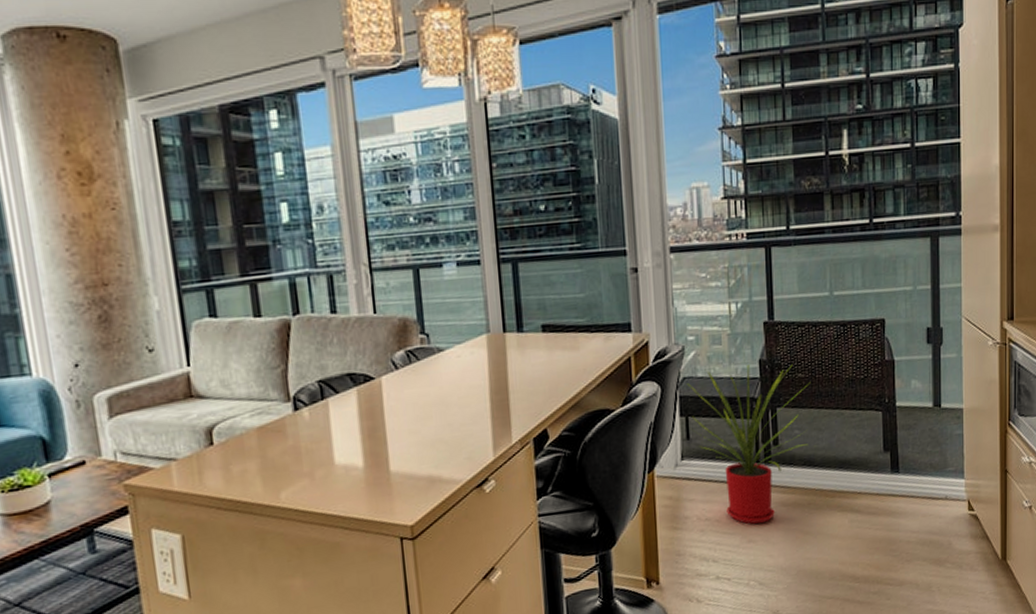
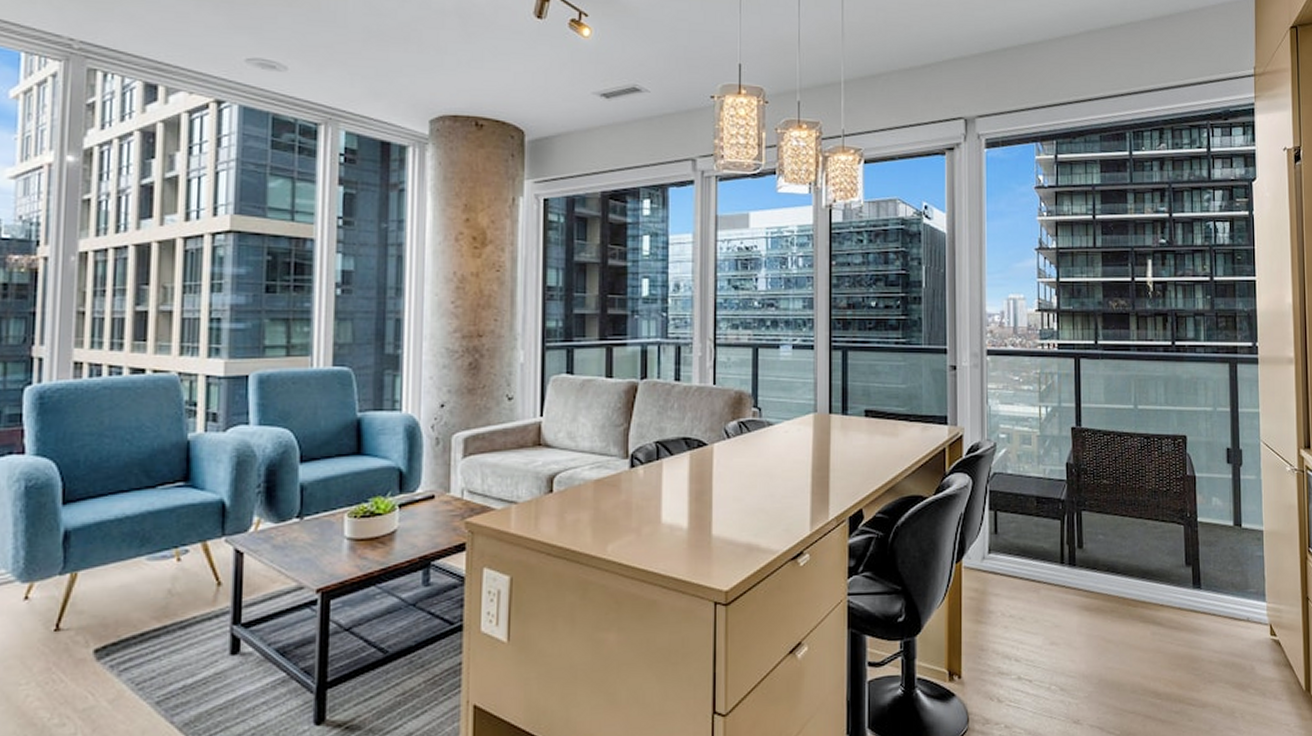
house plant: present [686,364,816,524] -> none [997,466,1119,627]

